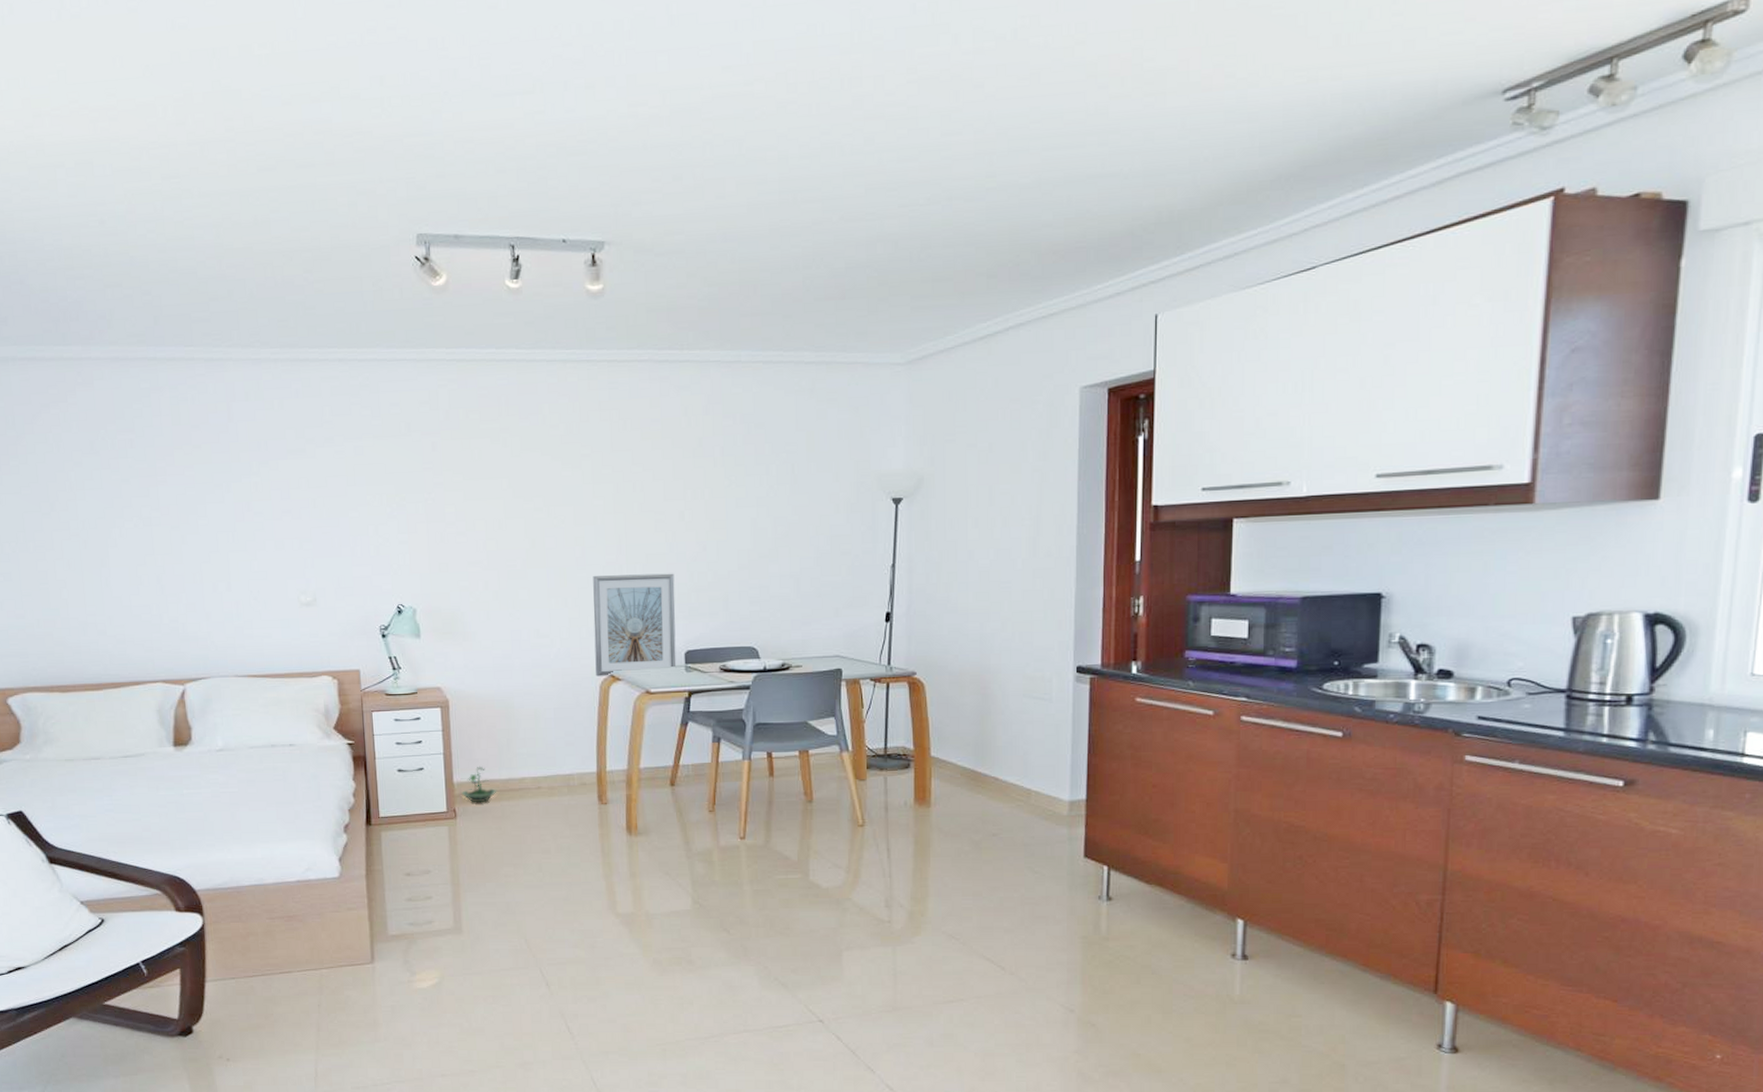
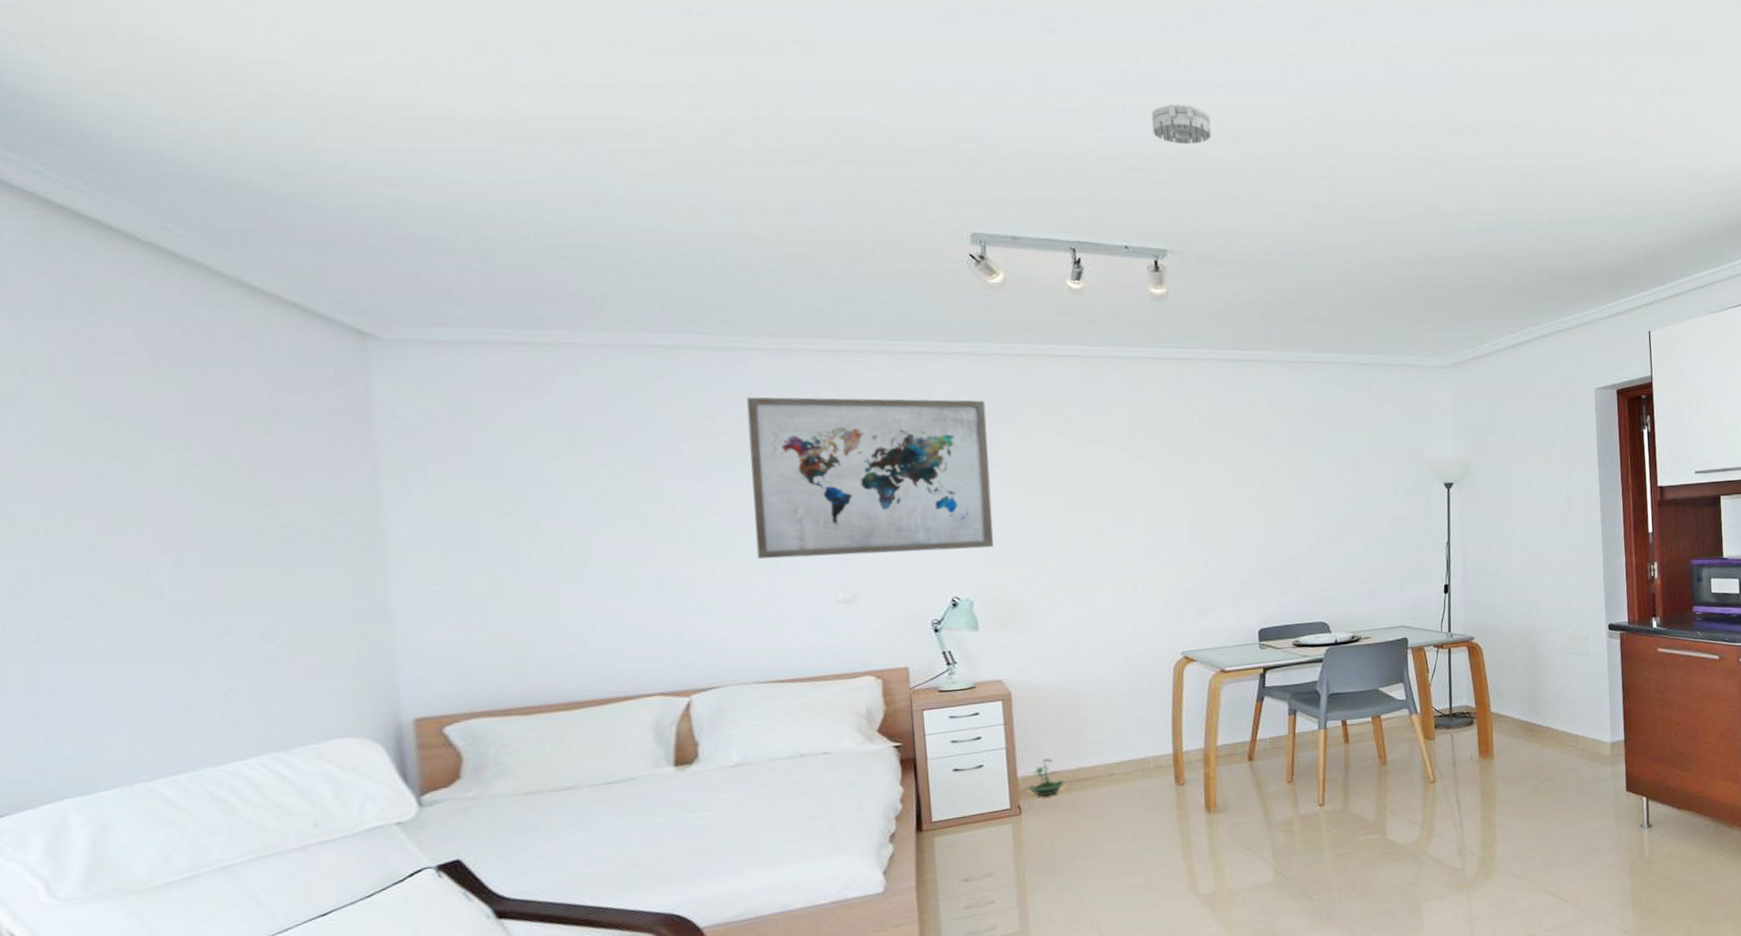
wall art: none [224,406,434,562] -> present [746,397,993,559]
smoke detector: none [592,76,654,122] -> present [1151,105,1211,145]
picture frame: present [593,573,677,677] -> none [1163,556,1251,659]

